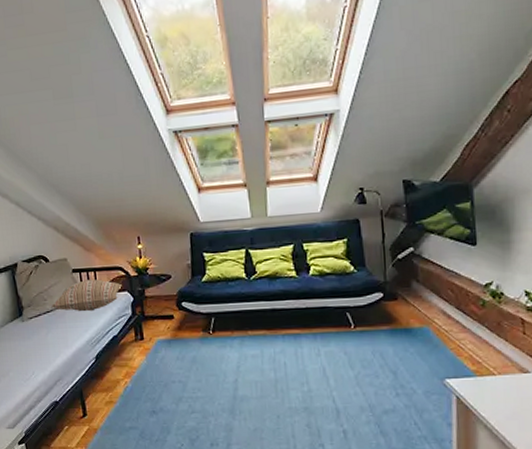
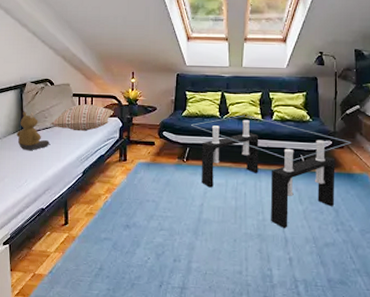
bear: none [15,295,54,340] -> present [16,111,50,151]
coffee table: none [212,272,406,398] -> present [190,115,351,228]

